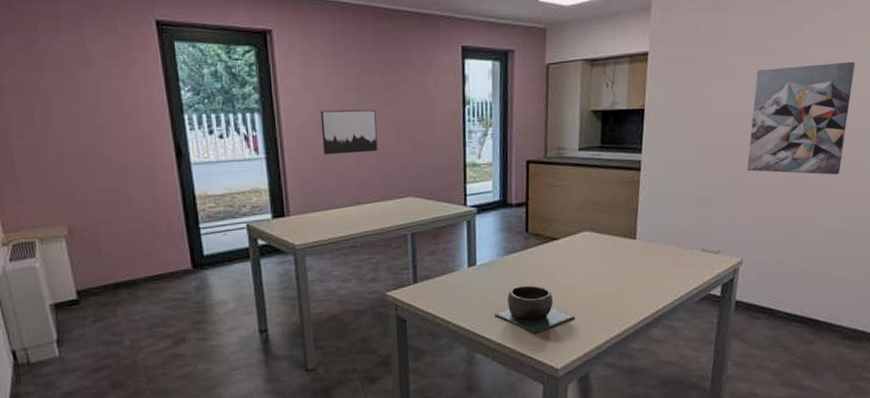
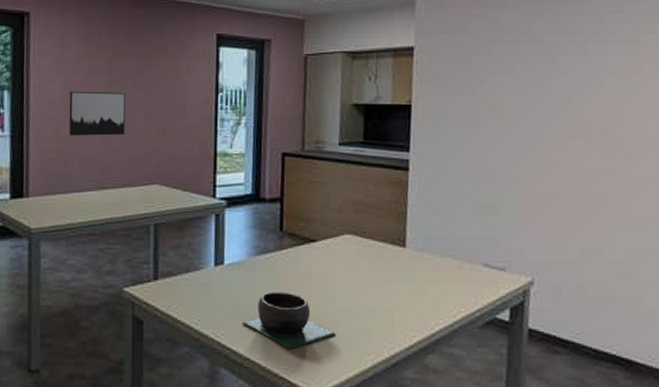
wall art: present [746,61,855,175] -> none [531,65,649,188]

